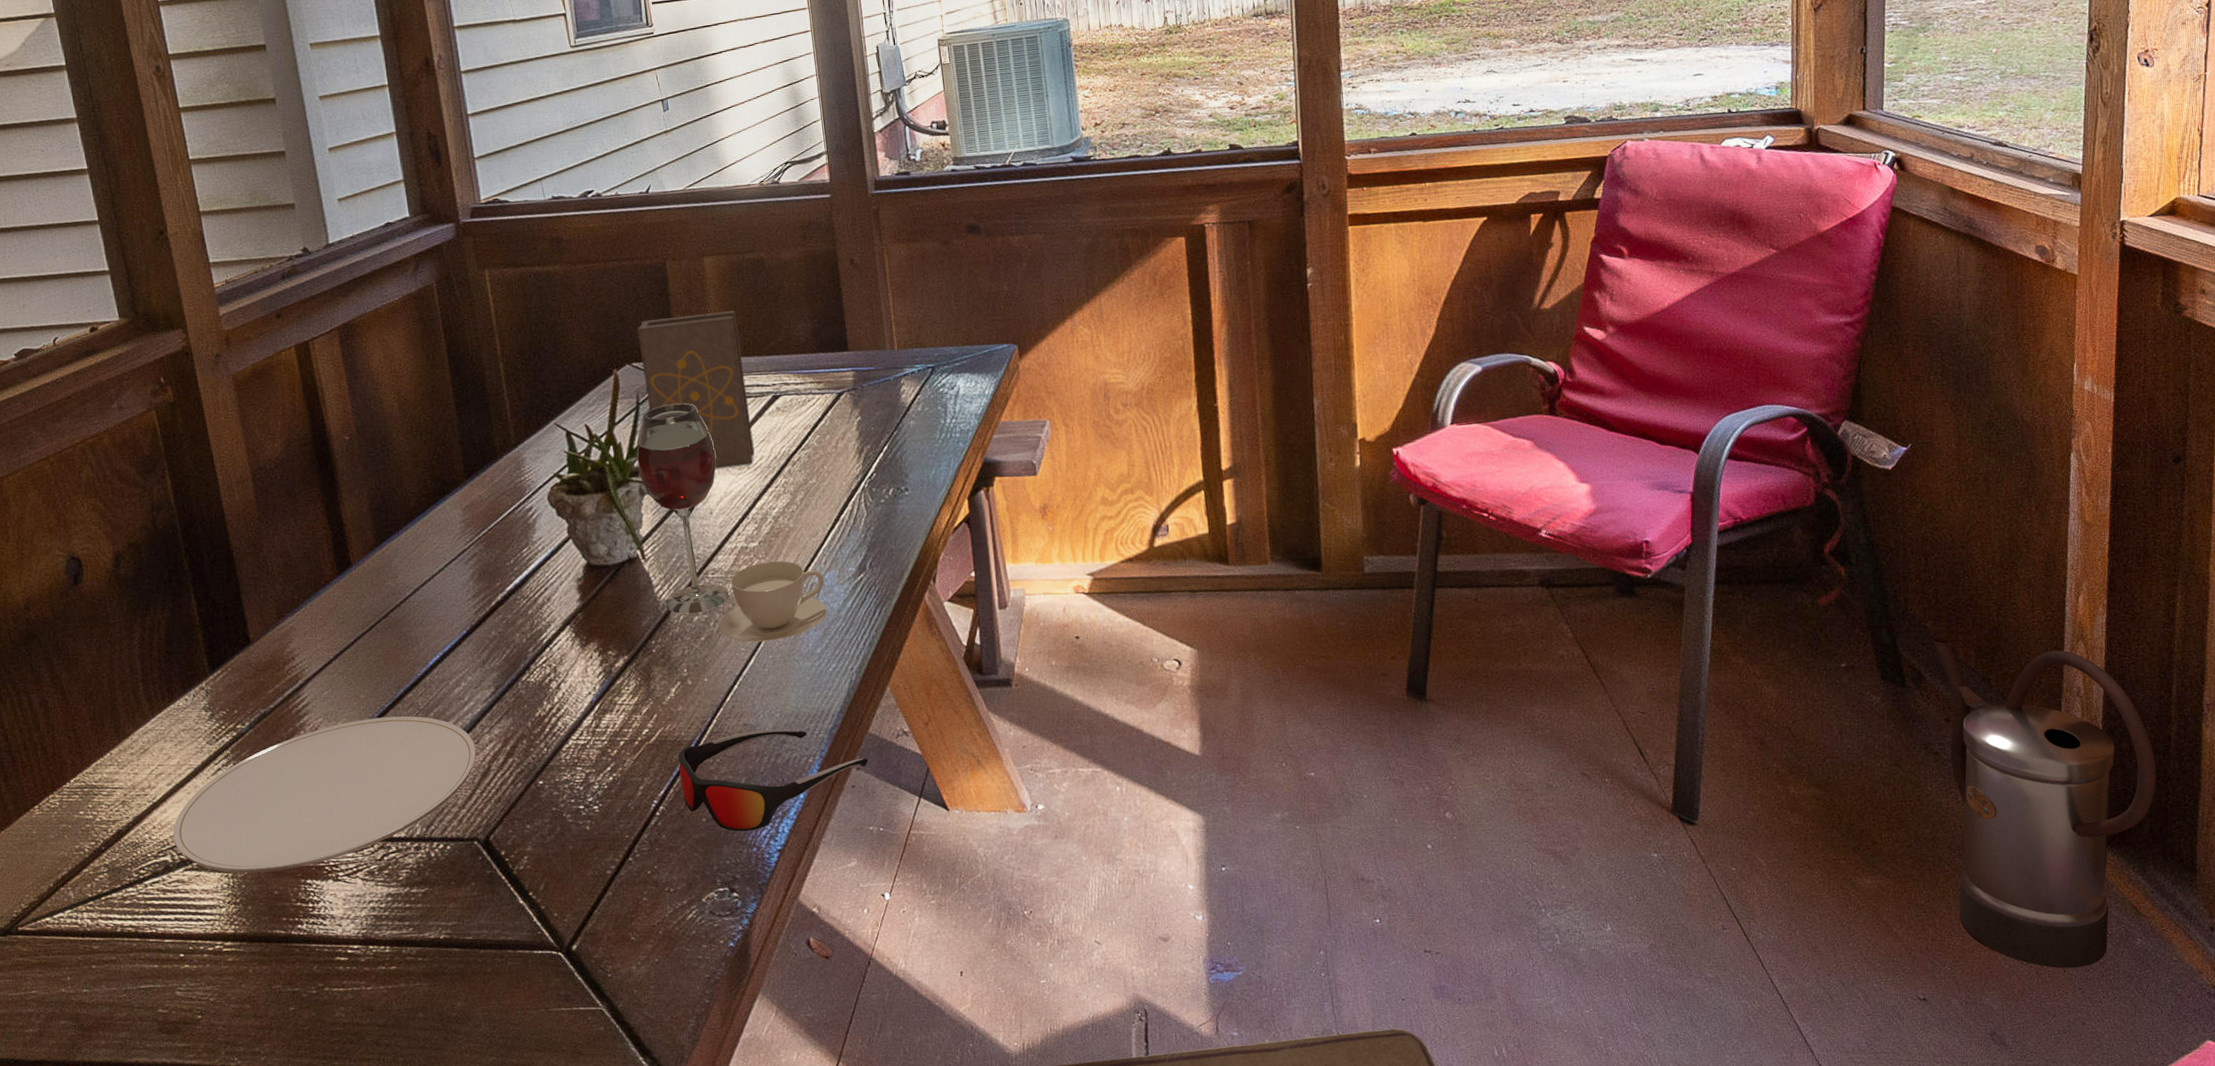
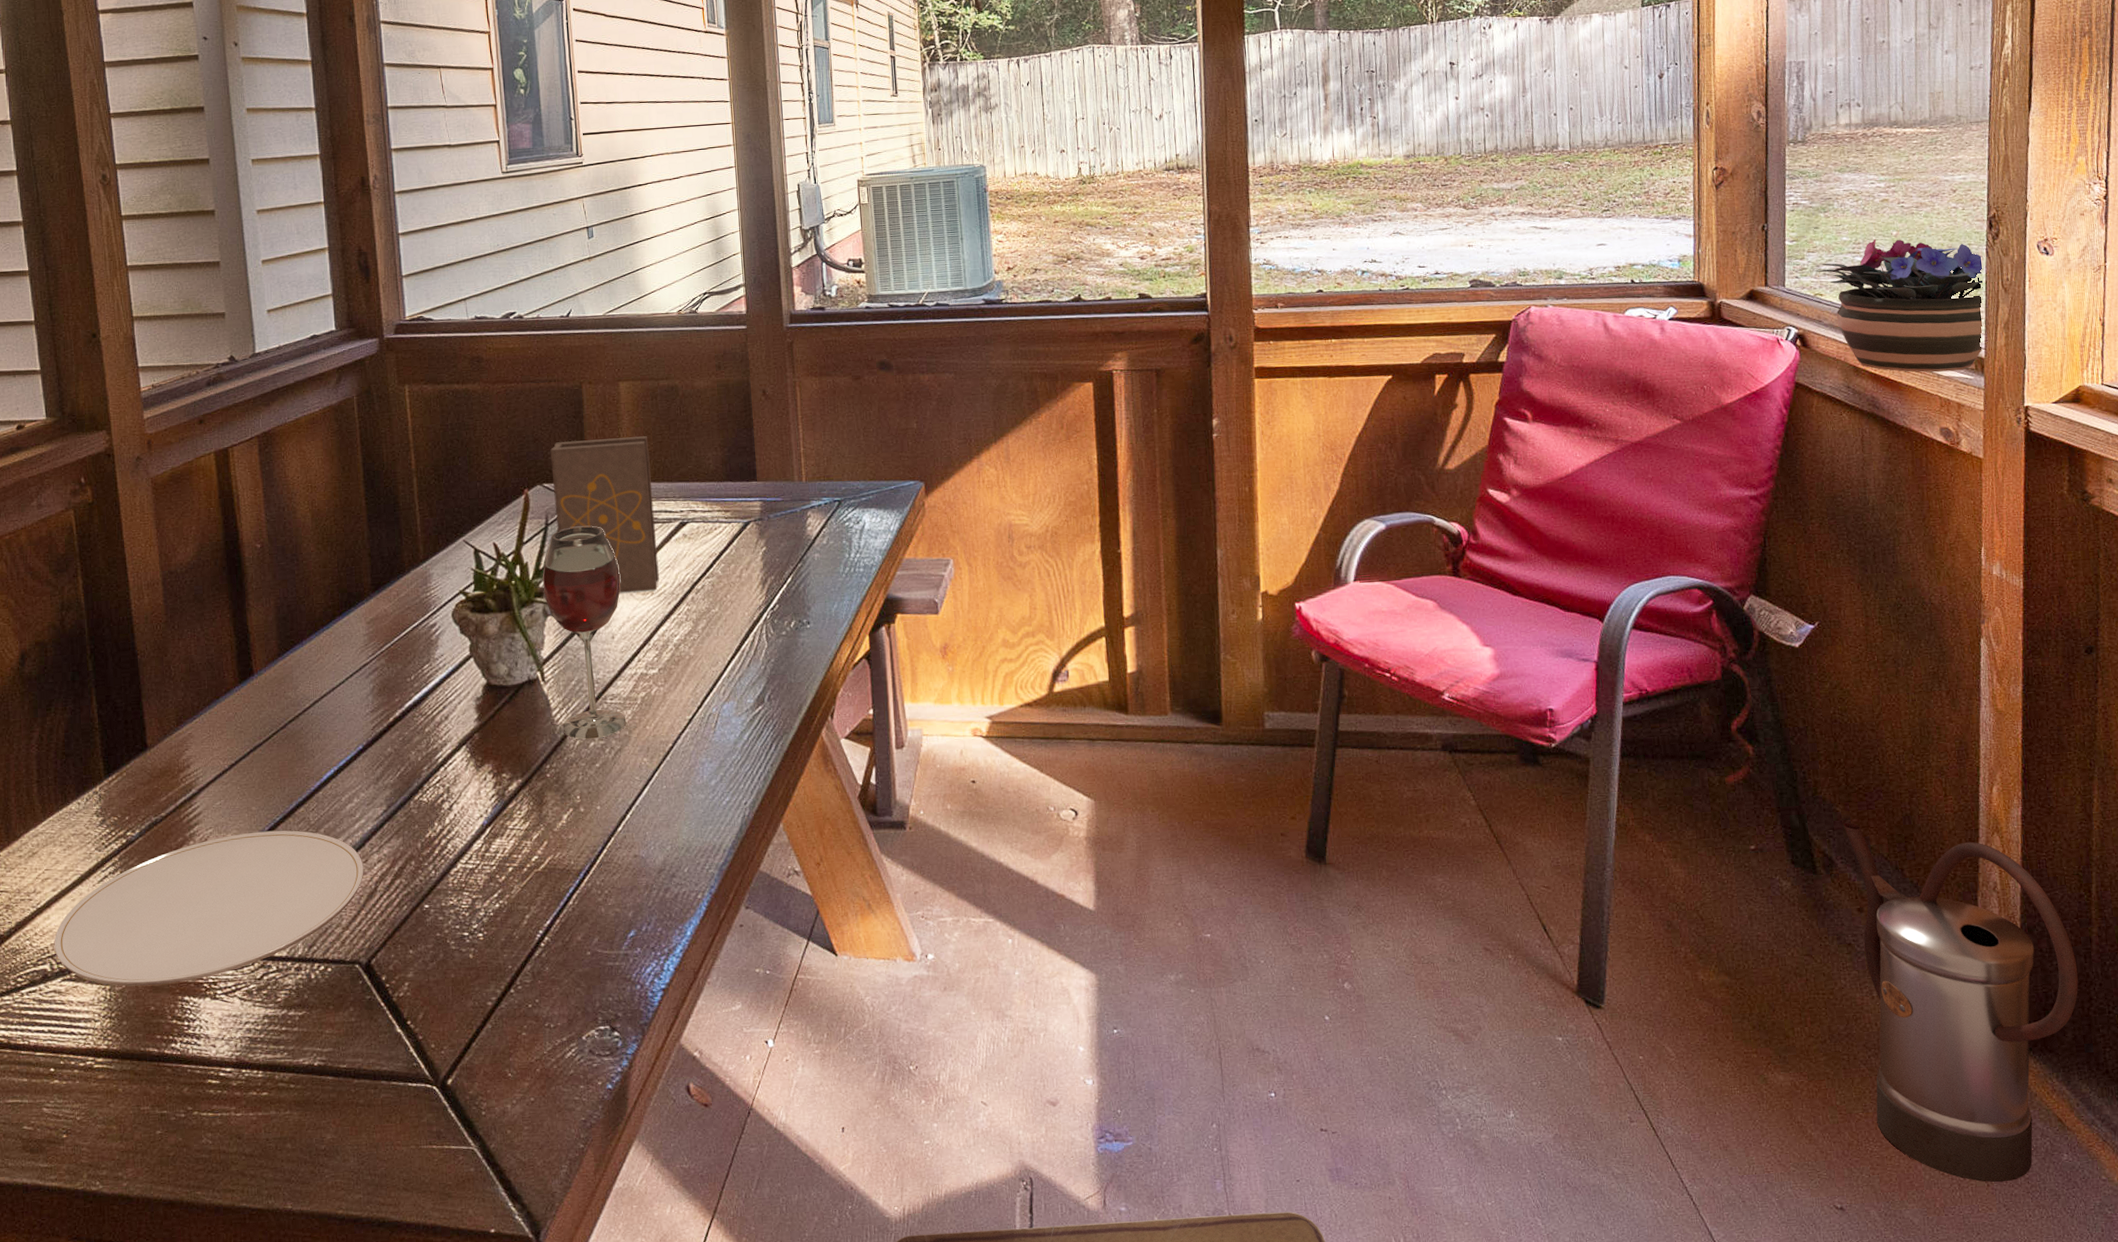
sunglasses: present [678,729,869,832] -> none [566,862,758,968]
teacup: present [719,560,827,643] -> none [614,689,723,772]
potted flower: none [1913,57,2083,191] -> present [1814,238,1984,373]

